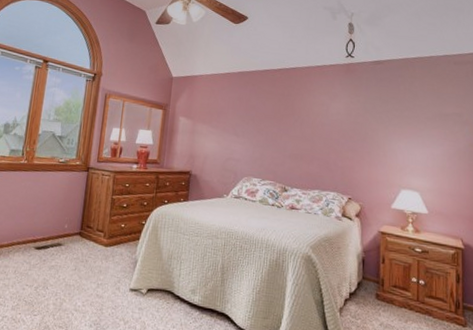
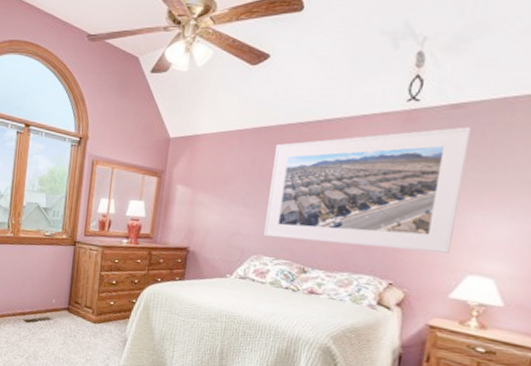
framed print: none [252,77,389,172] -> present [264,126,471,253]

